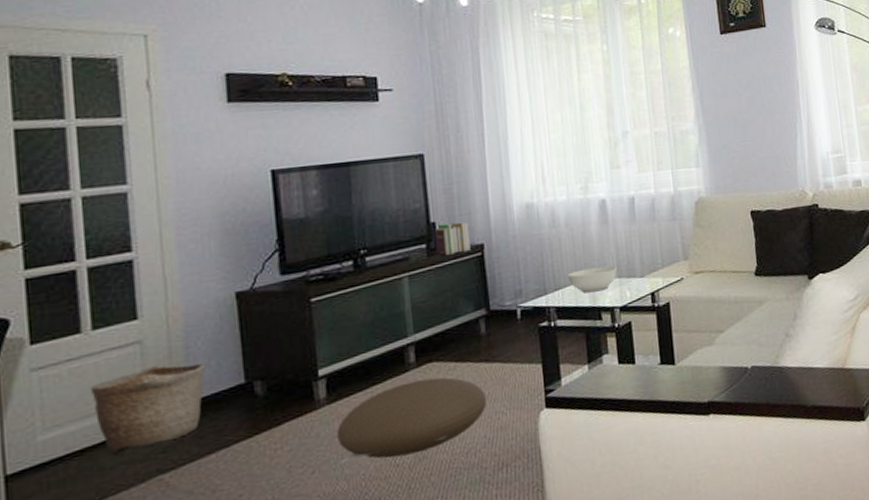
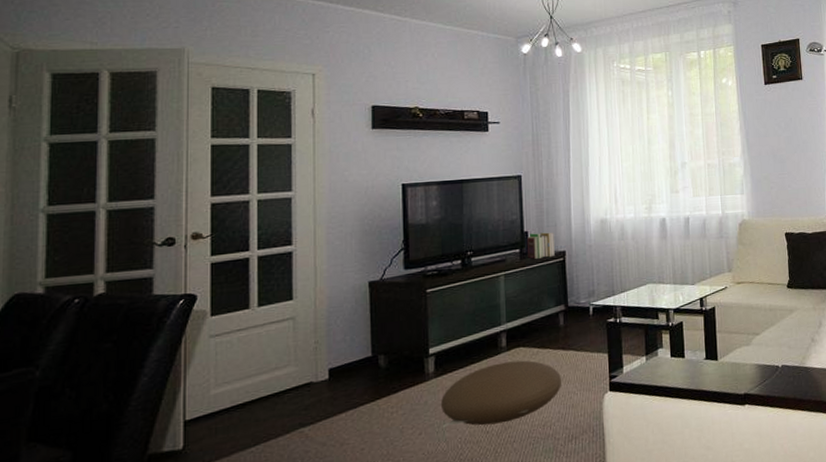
basket: present [90,363,205,454] -> none [253,338,341,409]
bowl: present [568,265,618,293] -> none [633,274,674,296]

